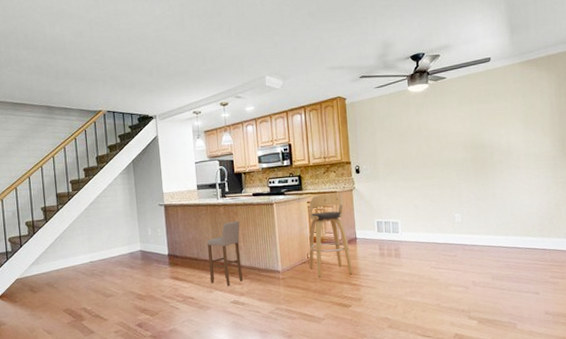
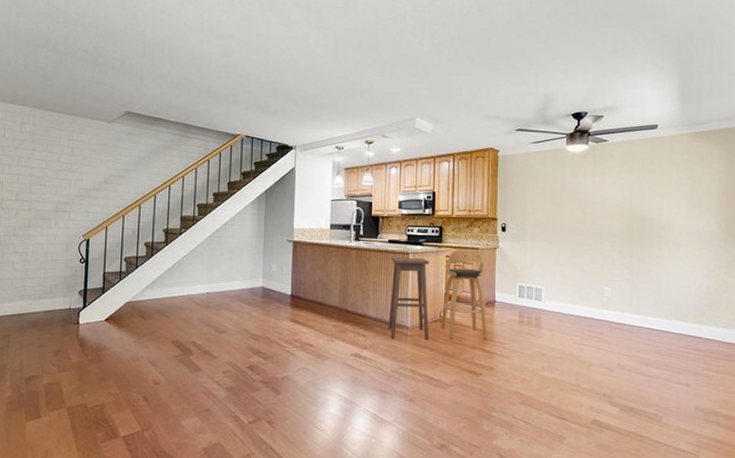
bar stool: present [206,220,243,287] -> none [333,267,372,338]
bar stool: none [257,206,300,284] -> present [388,257,430,340]

